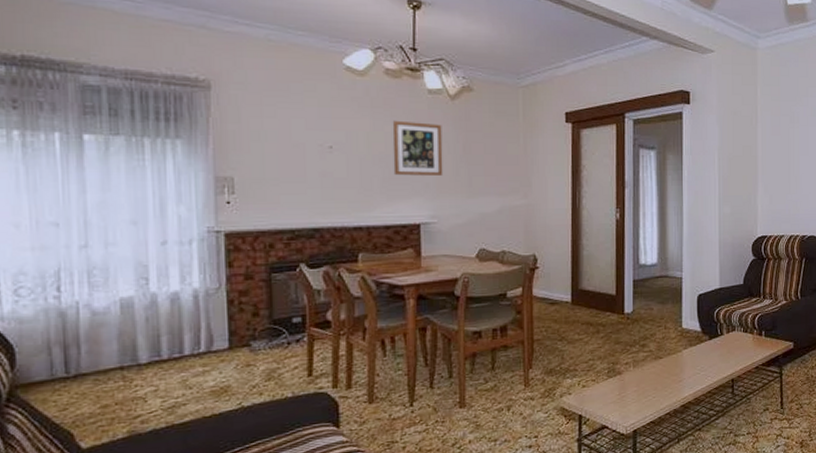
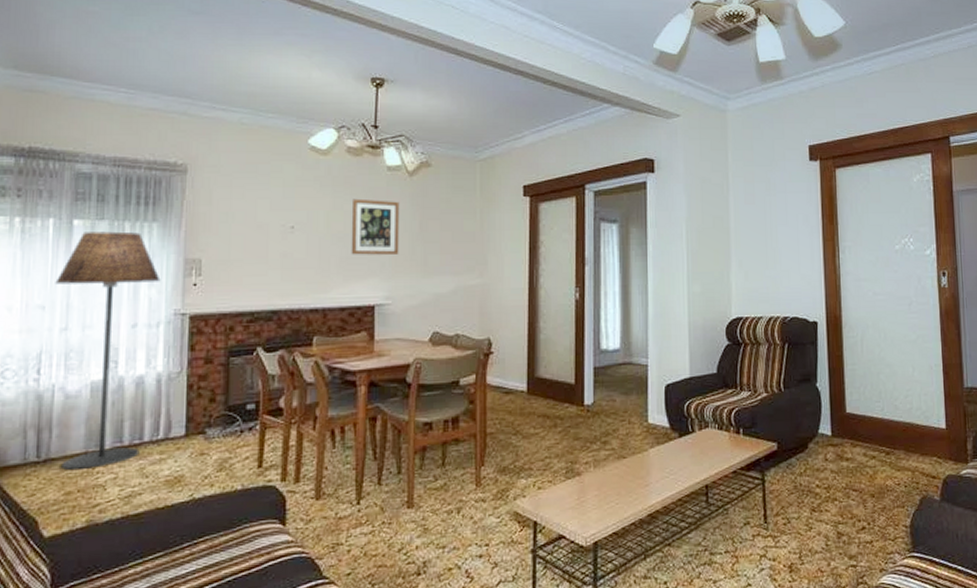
floor lamp: none [68,147,190,385] -> present [55,231,161,471]

